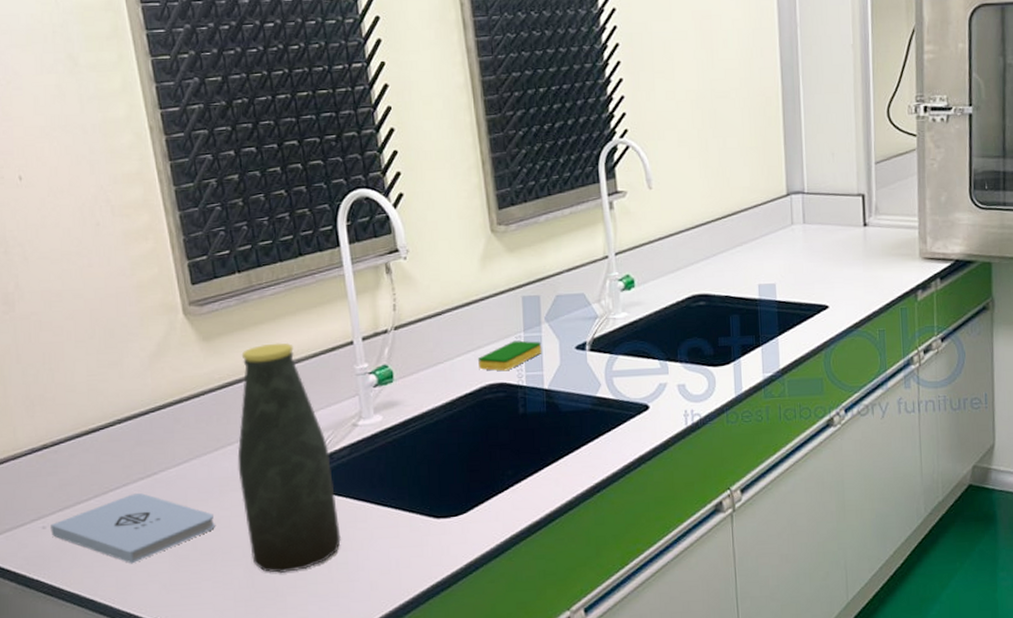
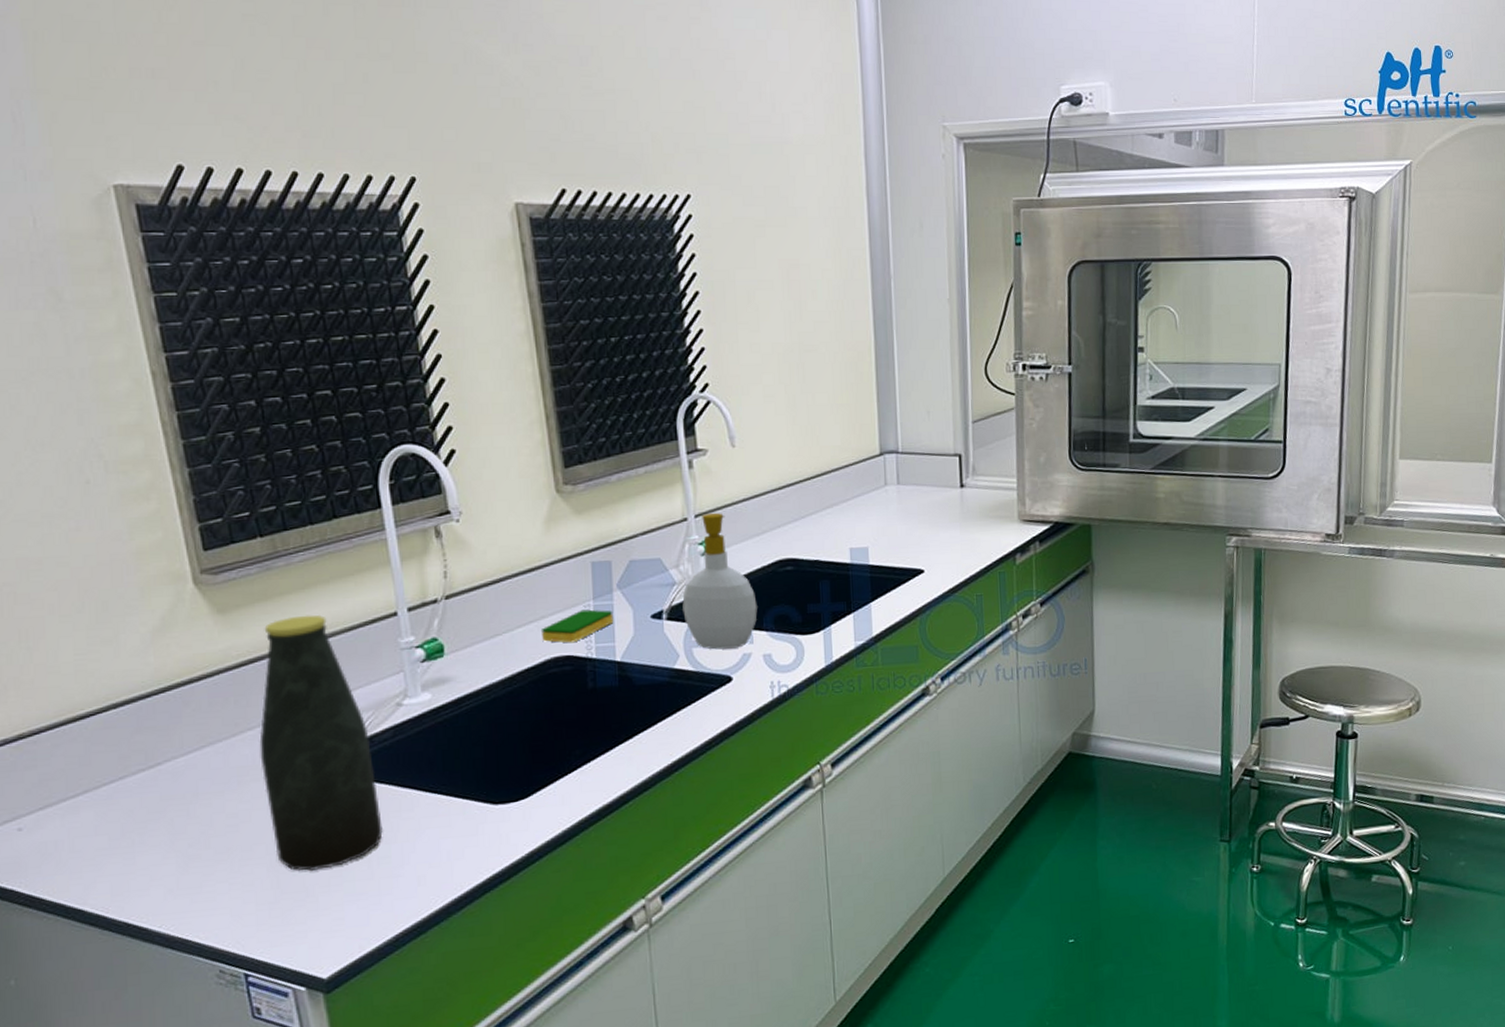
notepad: present [50,493,215,564] -> none [28,787,232,867]
soap bottle: none [604,250,672,379] -> present [682,512,758,650]

